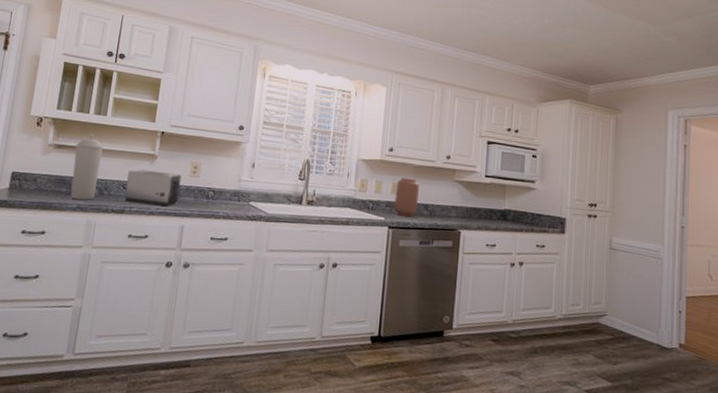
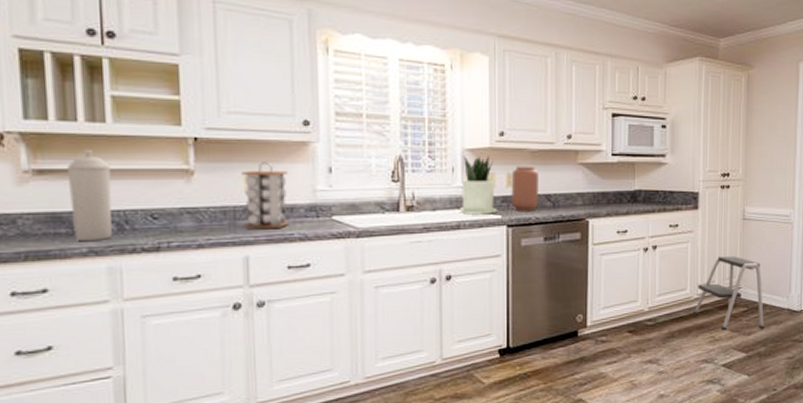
toaster: present [124,169,182,207] -> none [154,191,235,236]
spice rack: none [184,154,222,207] -> present [241,162,289,230]
planter: none [349,164,382,216] -> present [459,156,497,215]
step stool: none [556,281,632,361] -> present [693,256,765,331]

